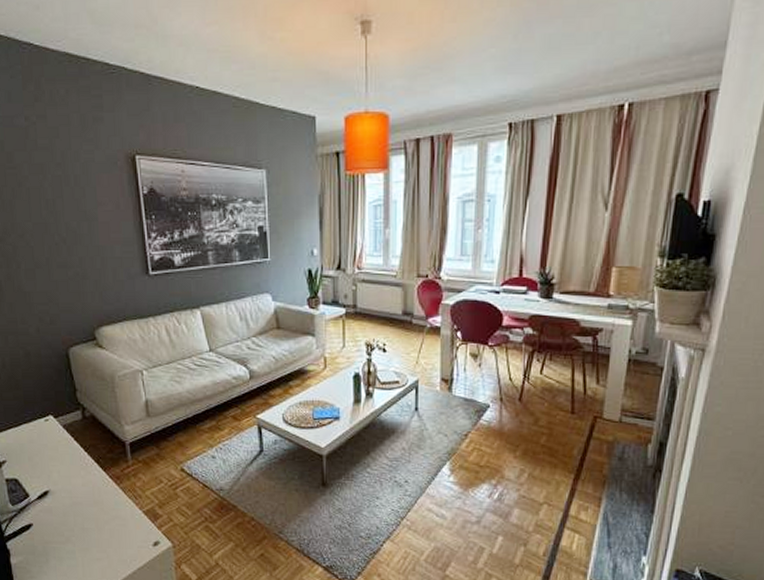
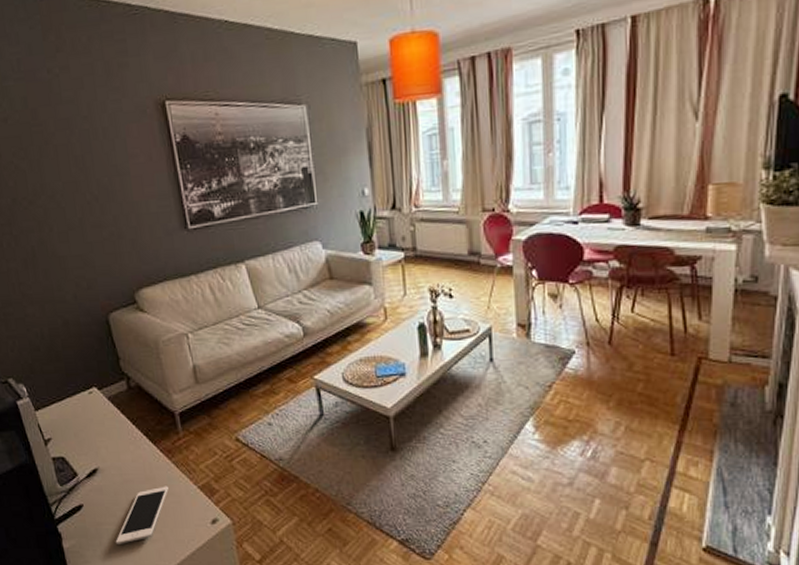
cell phone: none [61,509,115,562] -> present [115,486,168,544]

